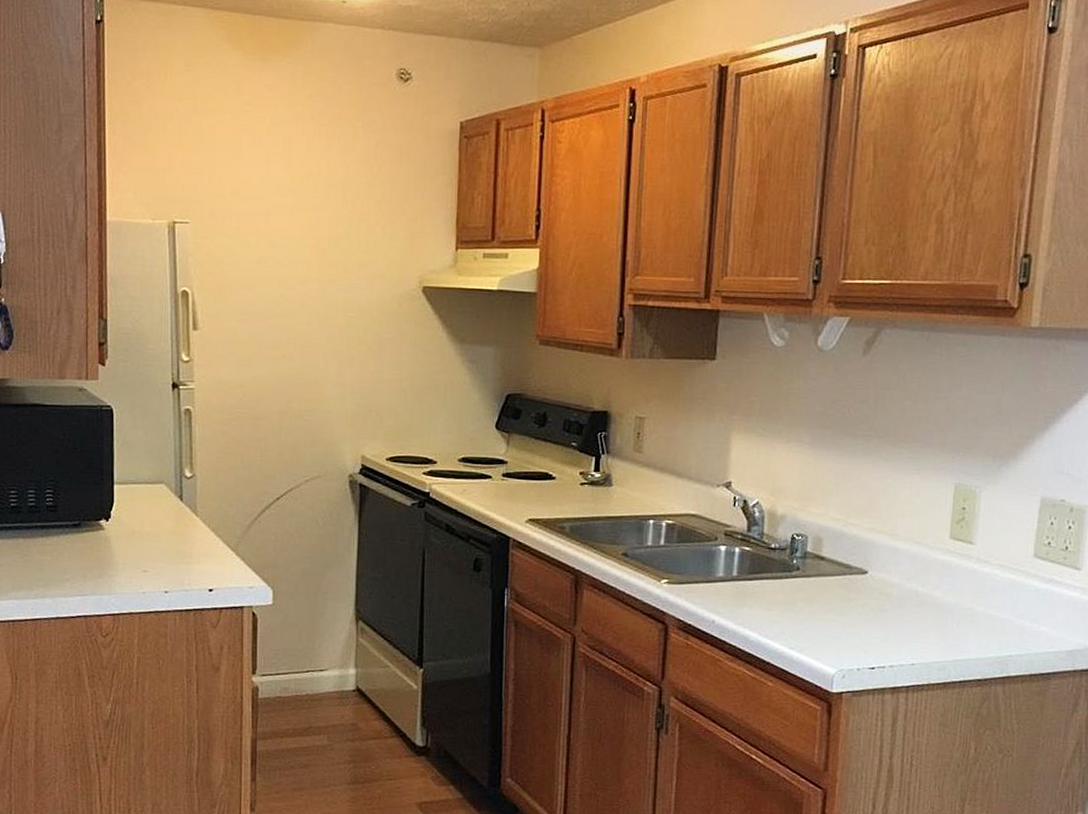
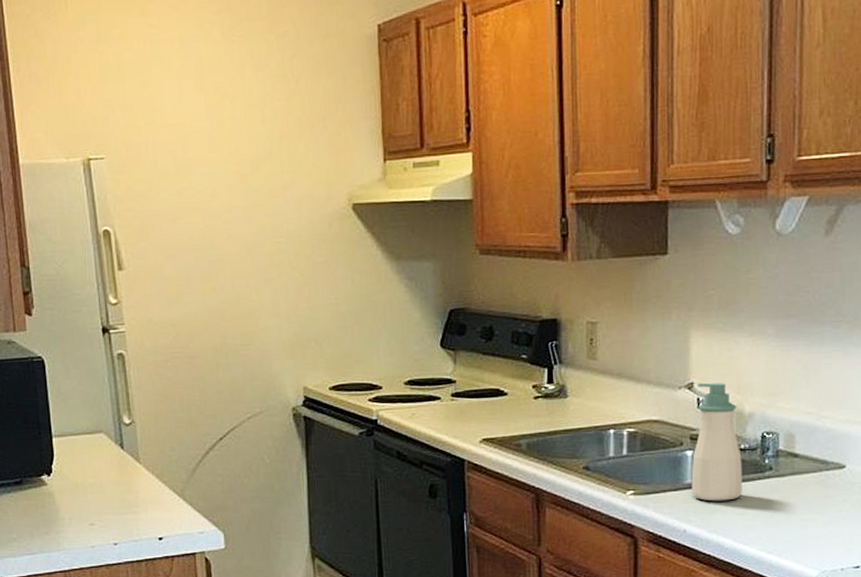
soap bottle: none [722,482,772,596] -> present [691,382,742,502]

